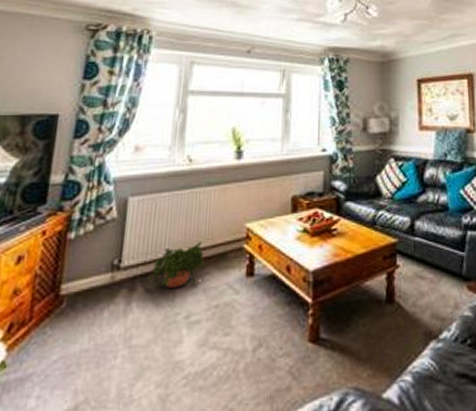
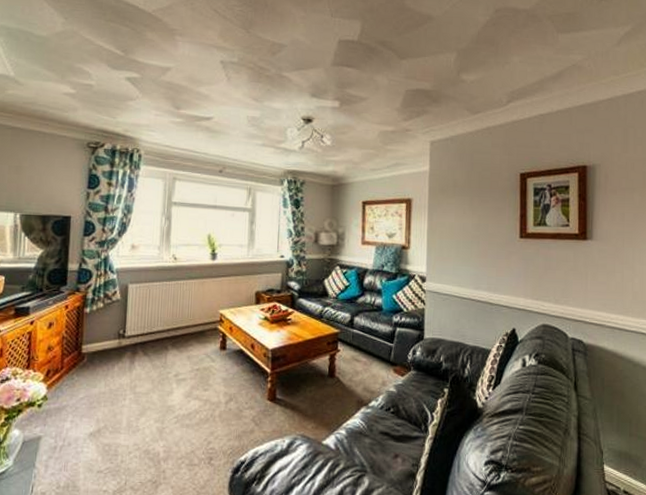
potted plant: present [147,241,205,288] -> none [146,321,189,354]

